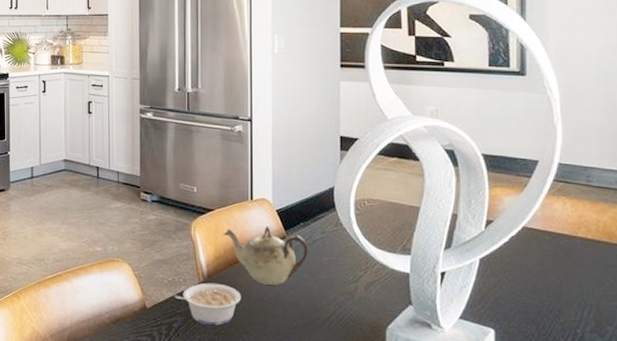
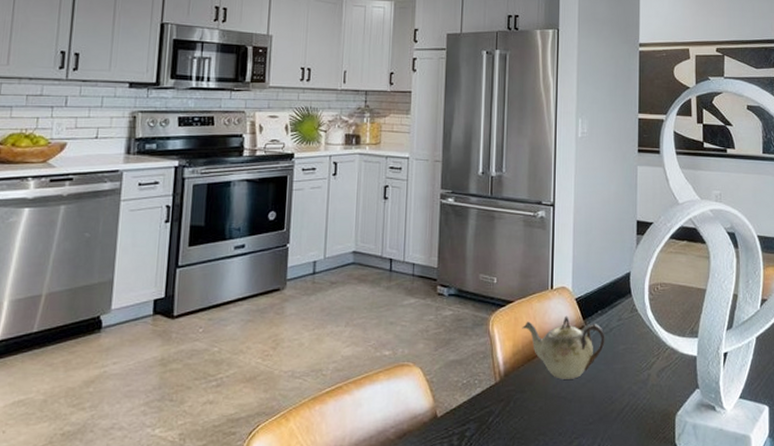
legume: present [173,283,242,325] -> none [467,382,539,429]

